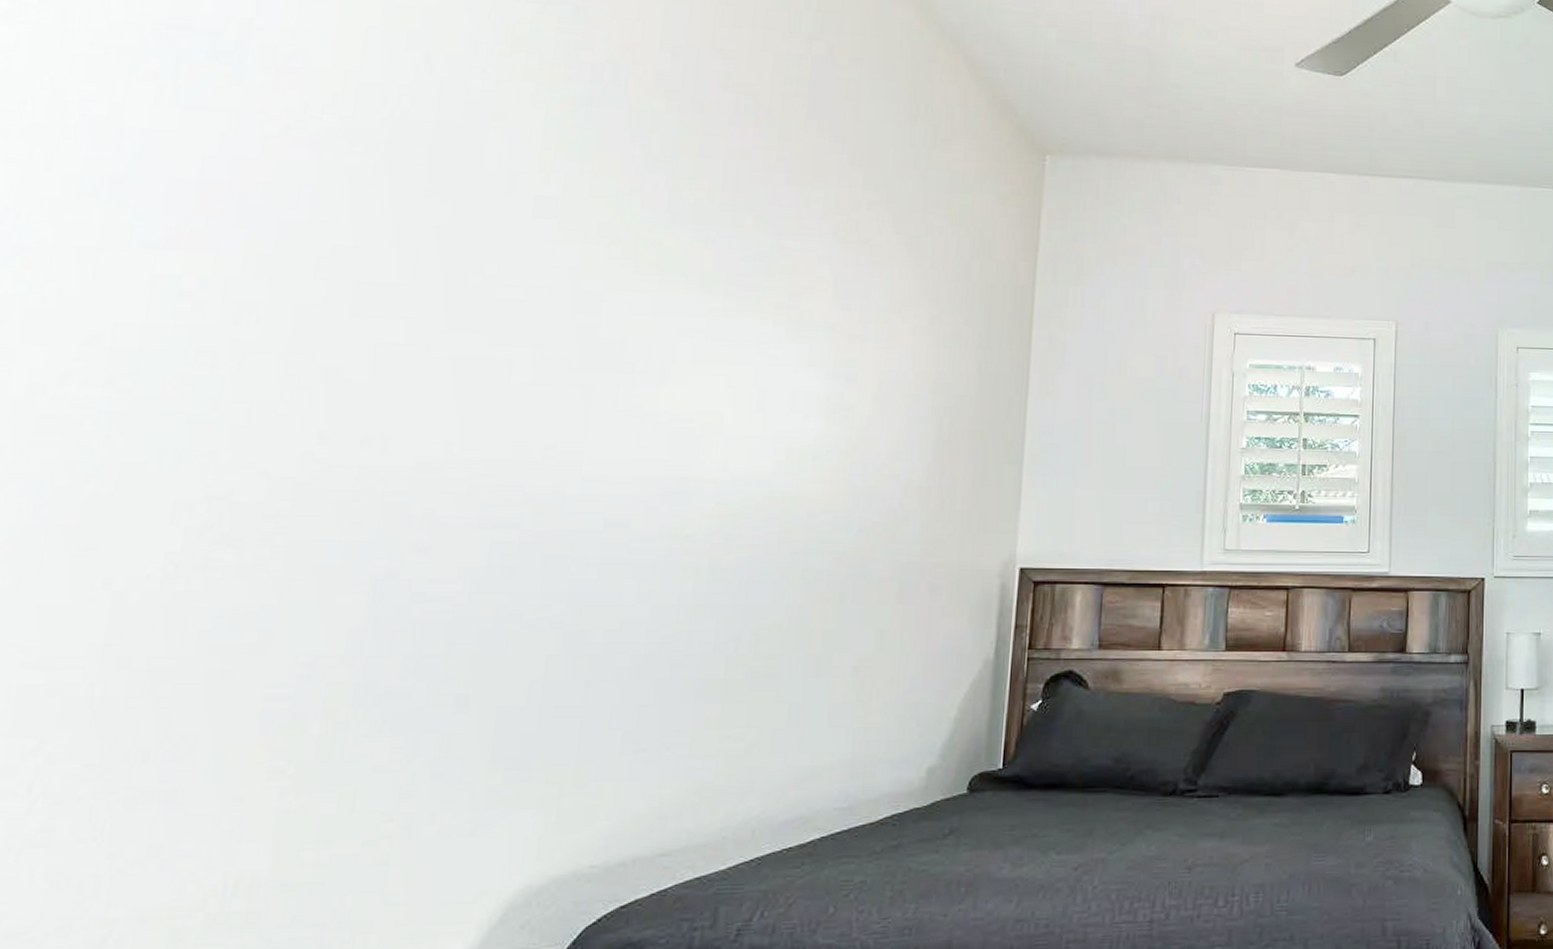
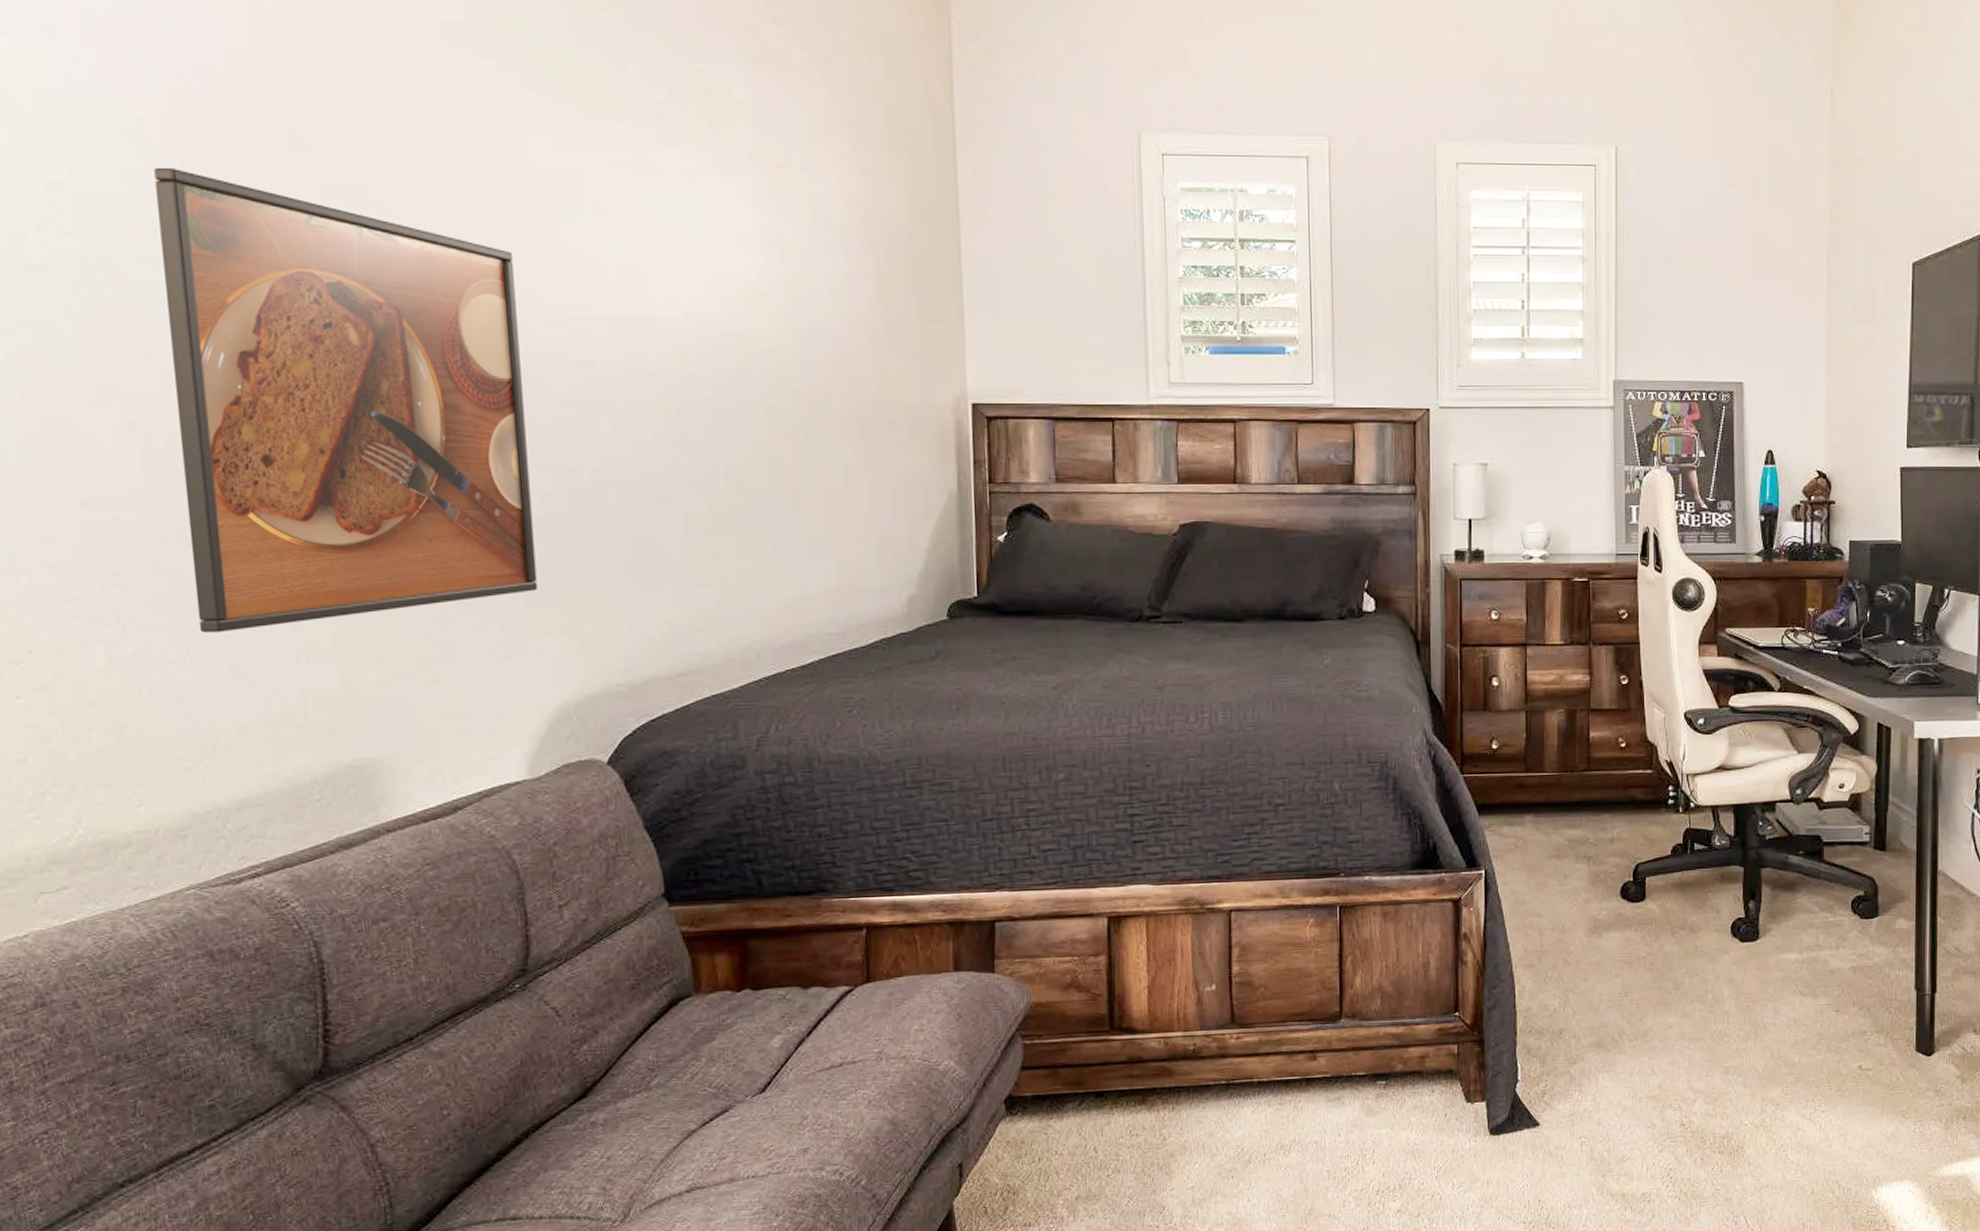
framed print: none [122,324,565,808] -> present [154,167,538,633]

